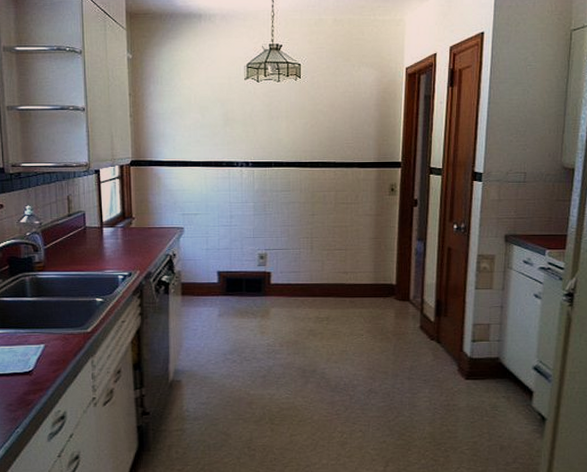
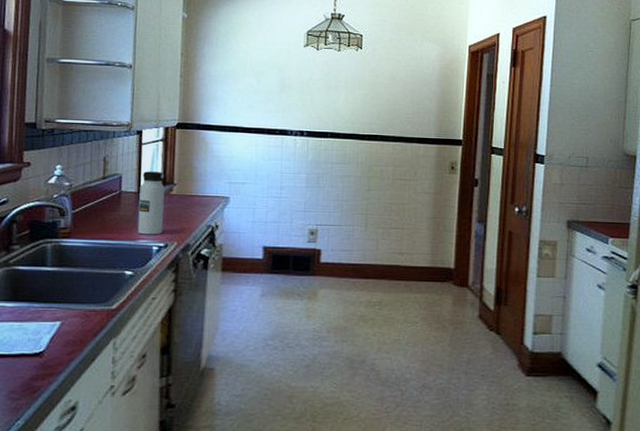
water bottle: none [102,207,125,265] -> present [137,171,165,235]

